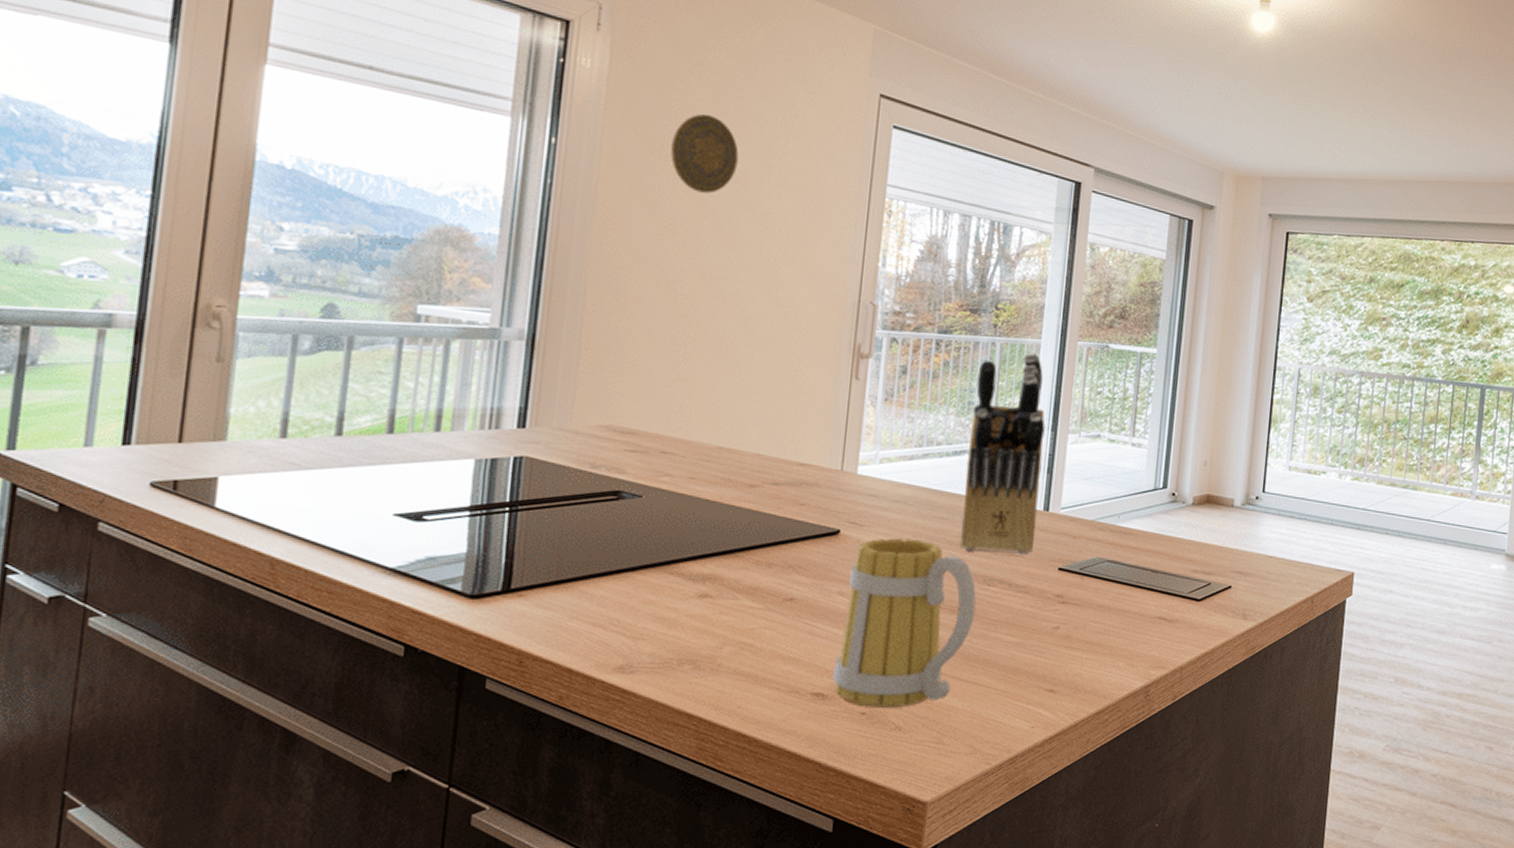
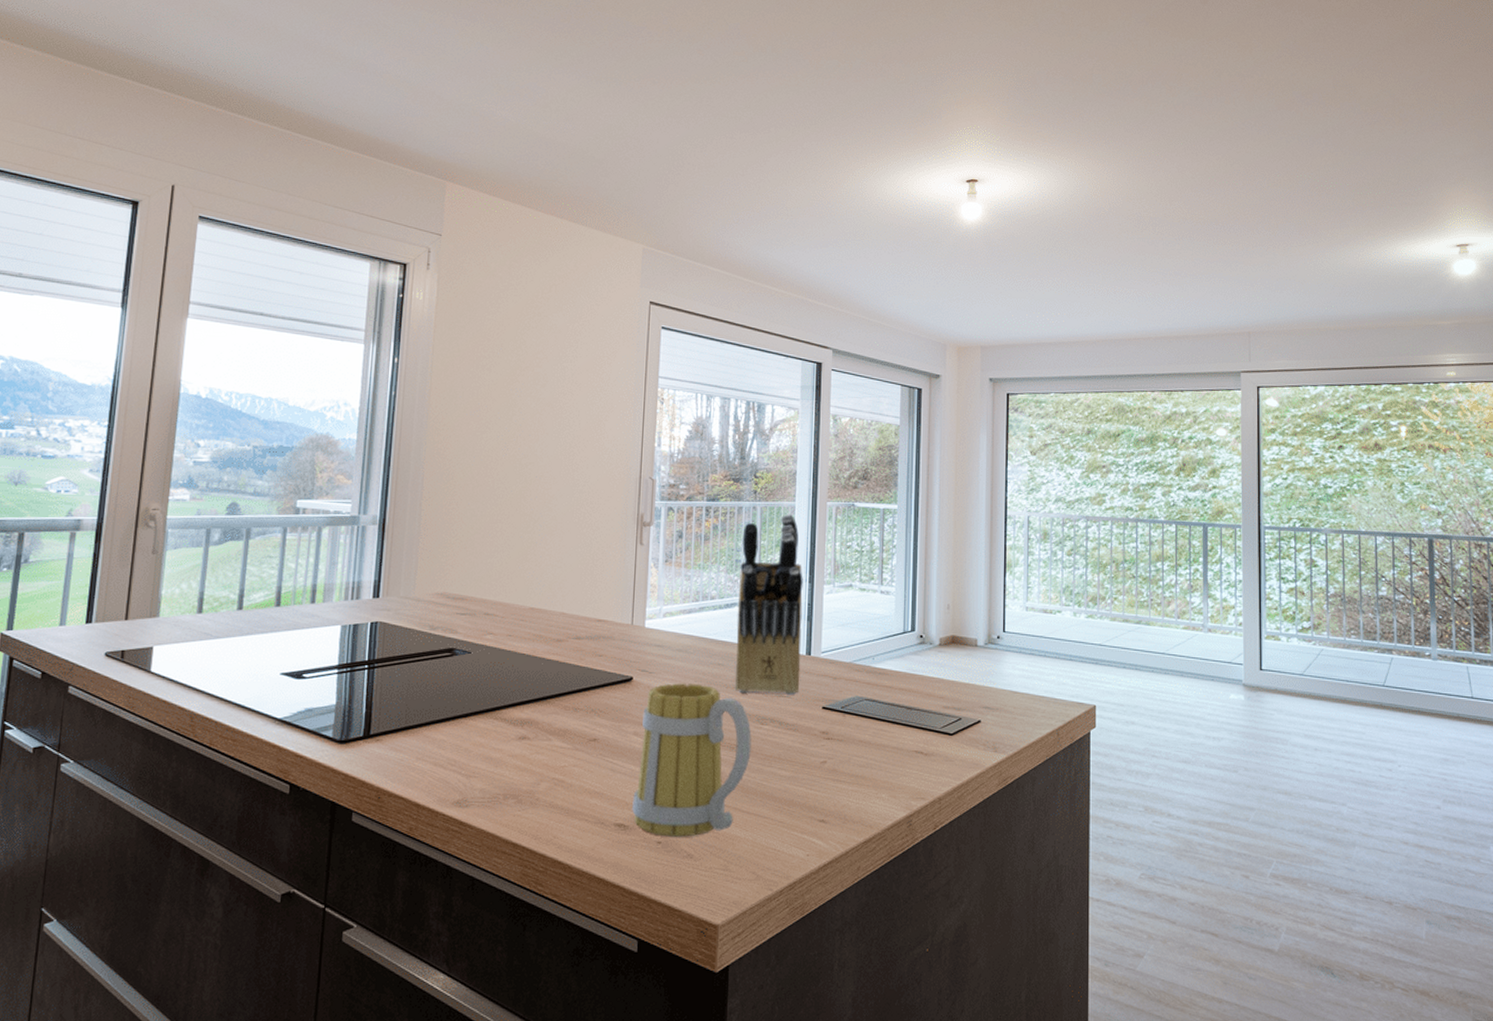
decorative plate: present [670,114,739,194] -> none [486,330,539,395]

